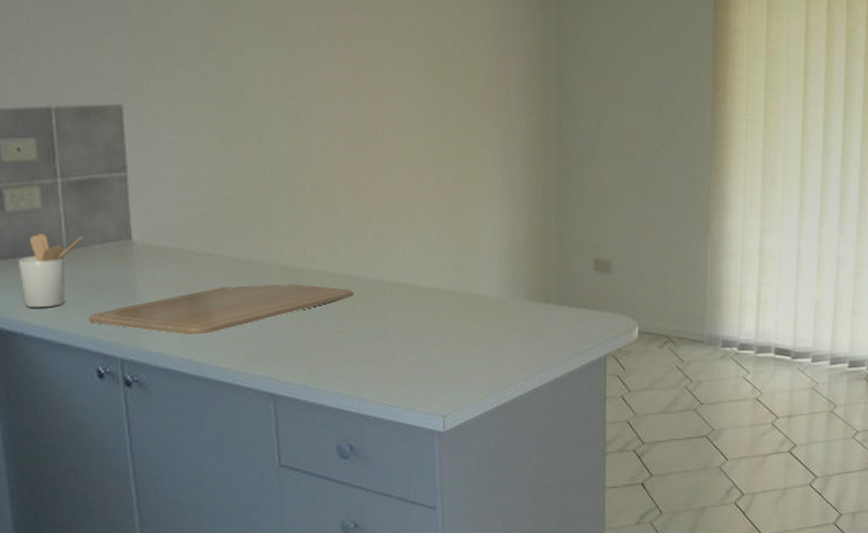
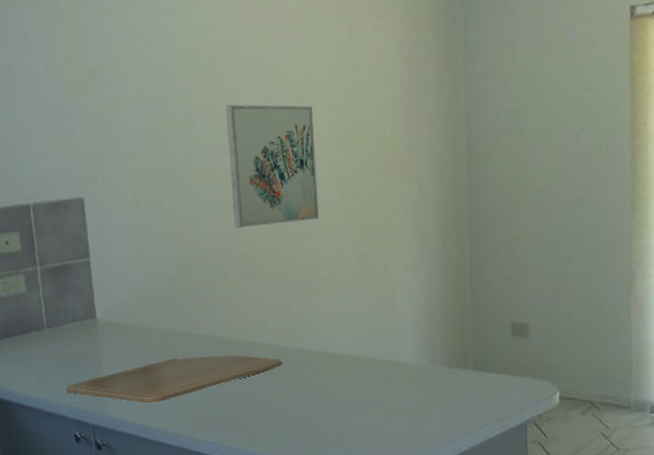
utensil holder: present [17,234,83,308] -> none [11,315,59,381]
wall art: none [299,20,400,150] -> present [225,104,319,228]

